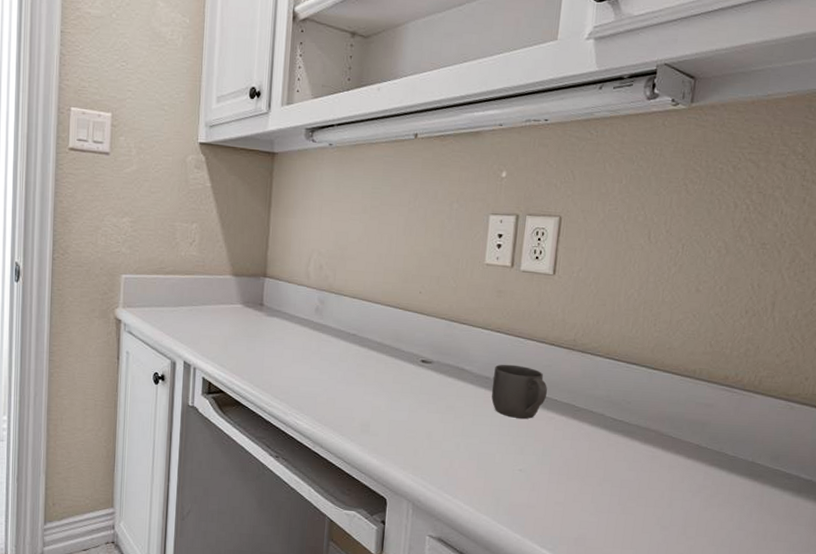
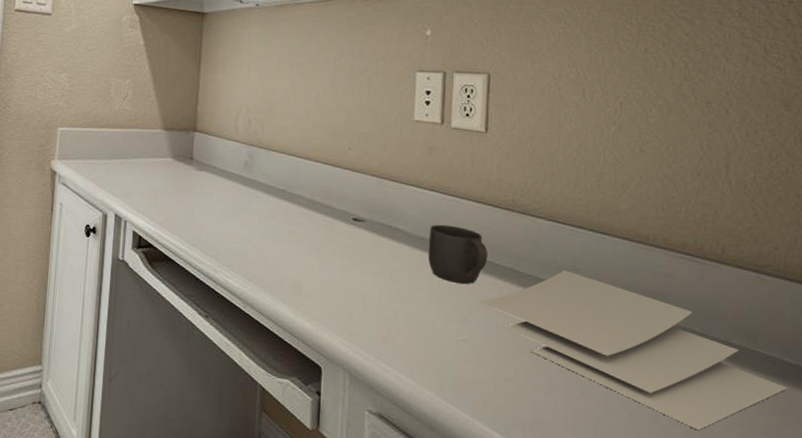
papers: none [536,403,800,539] -> present [479,270,788,431]

